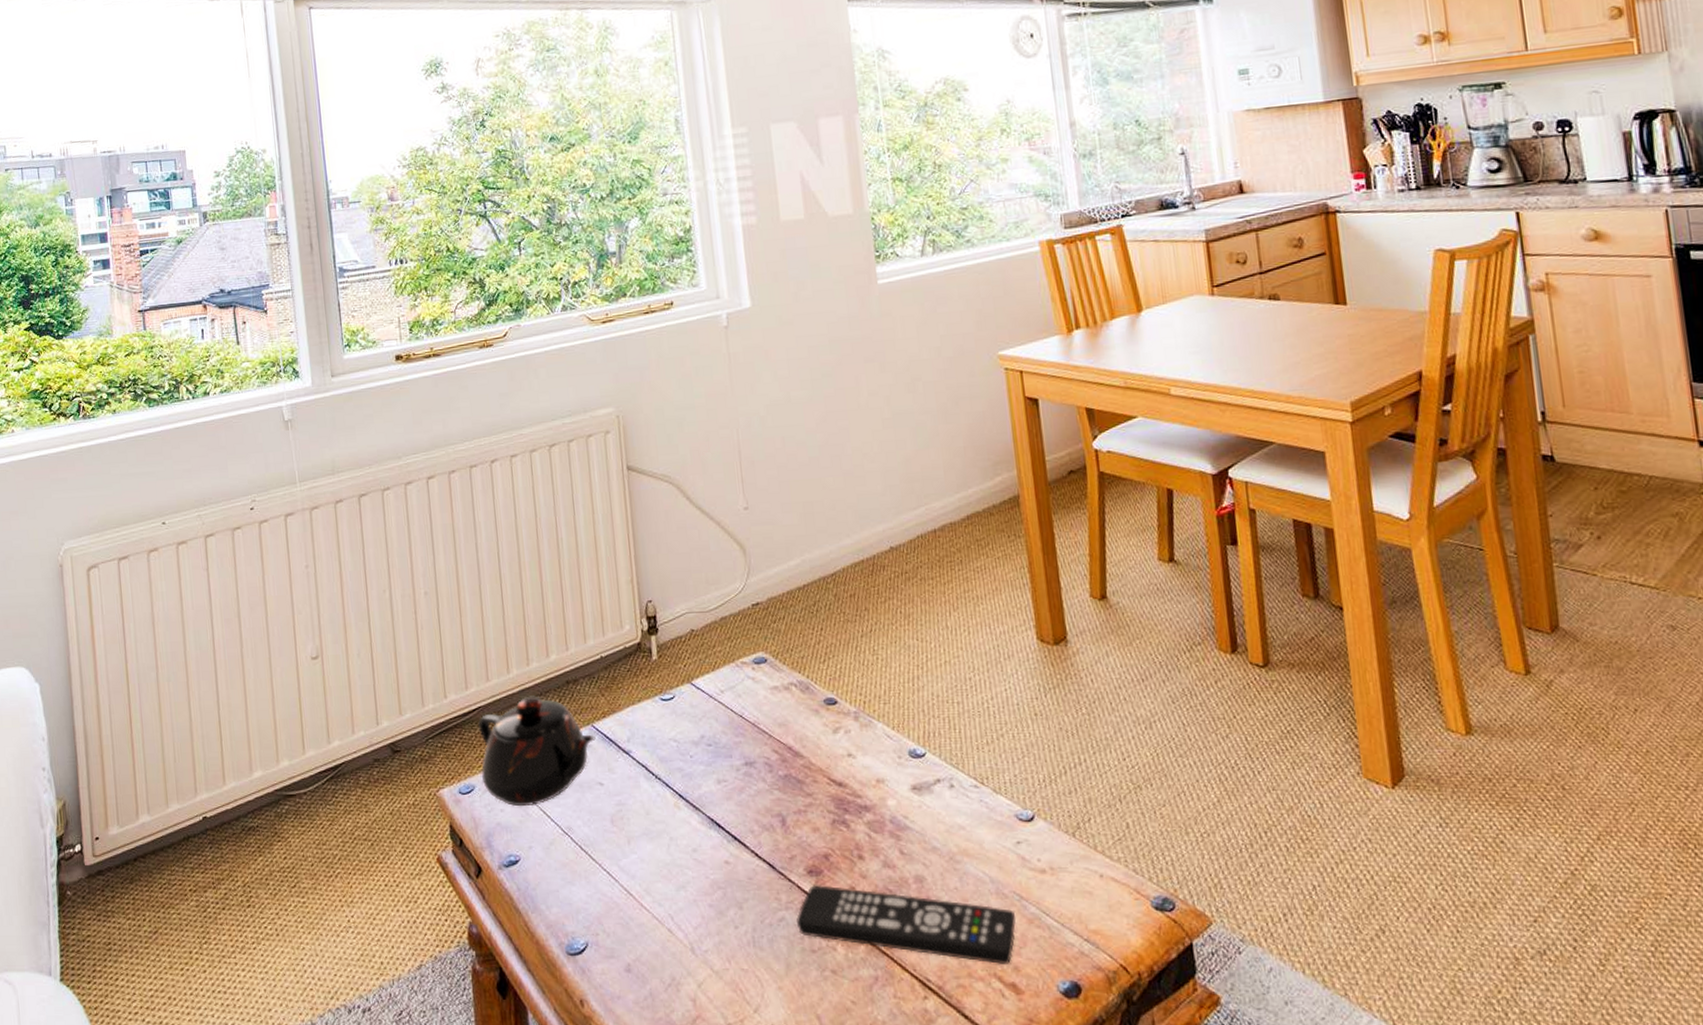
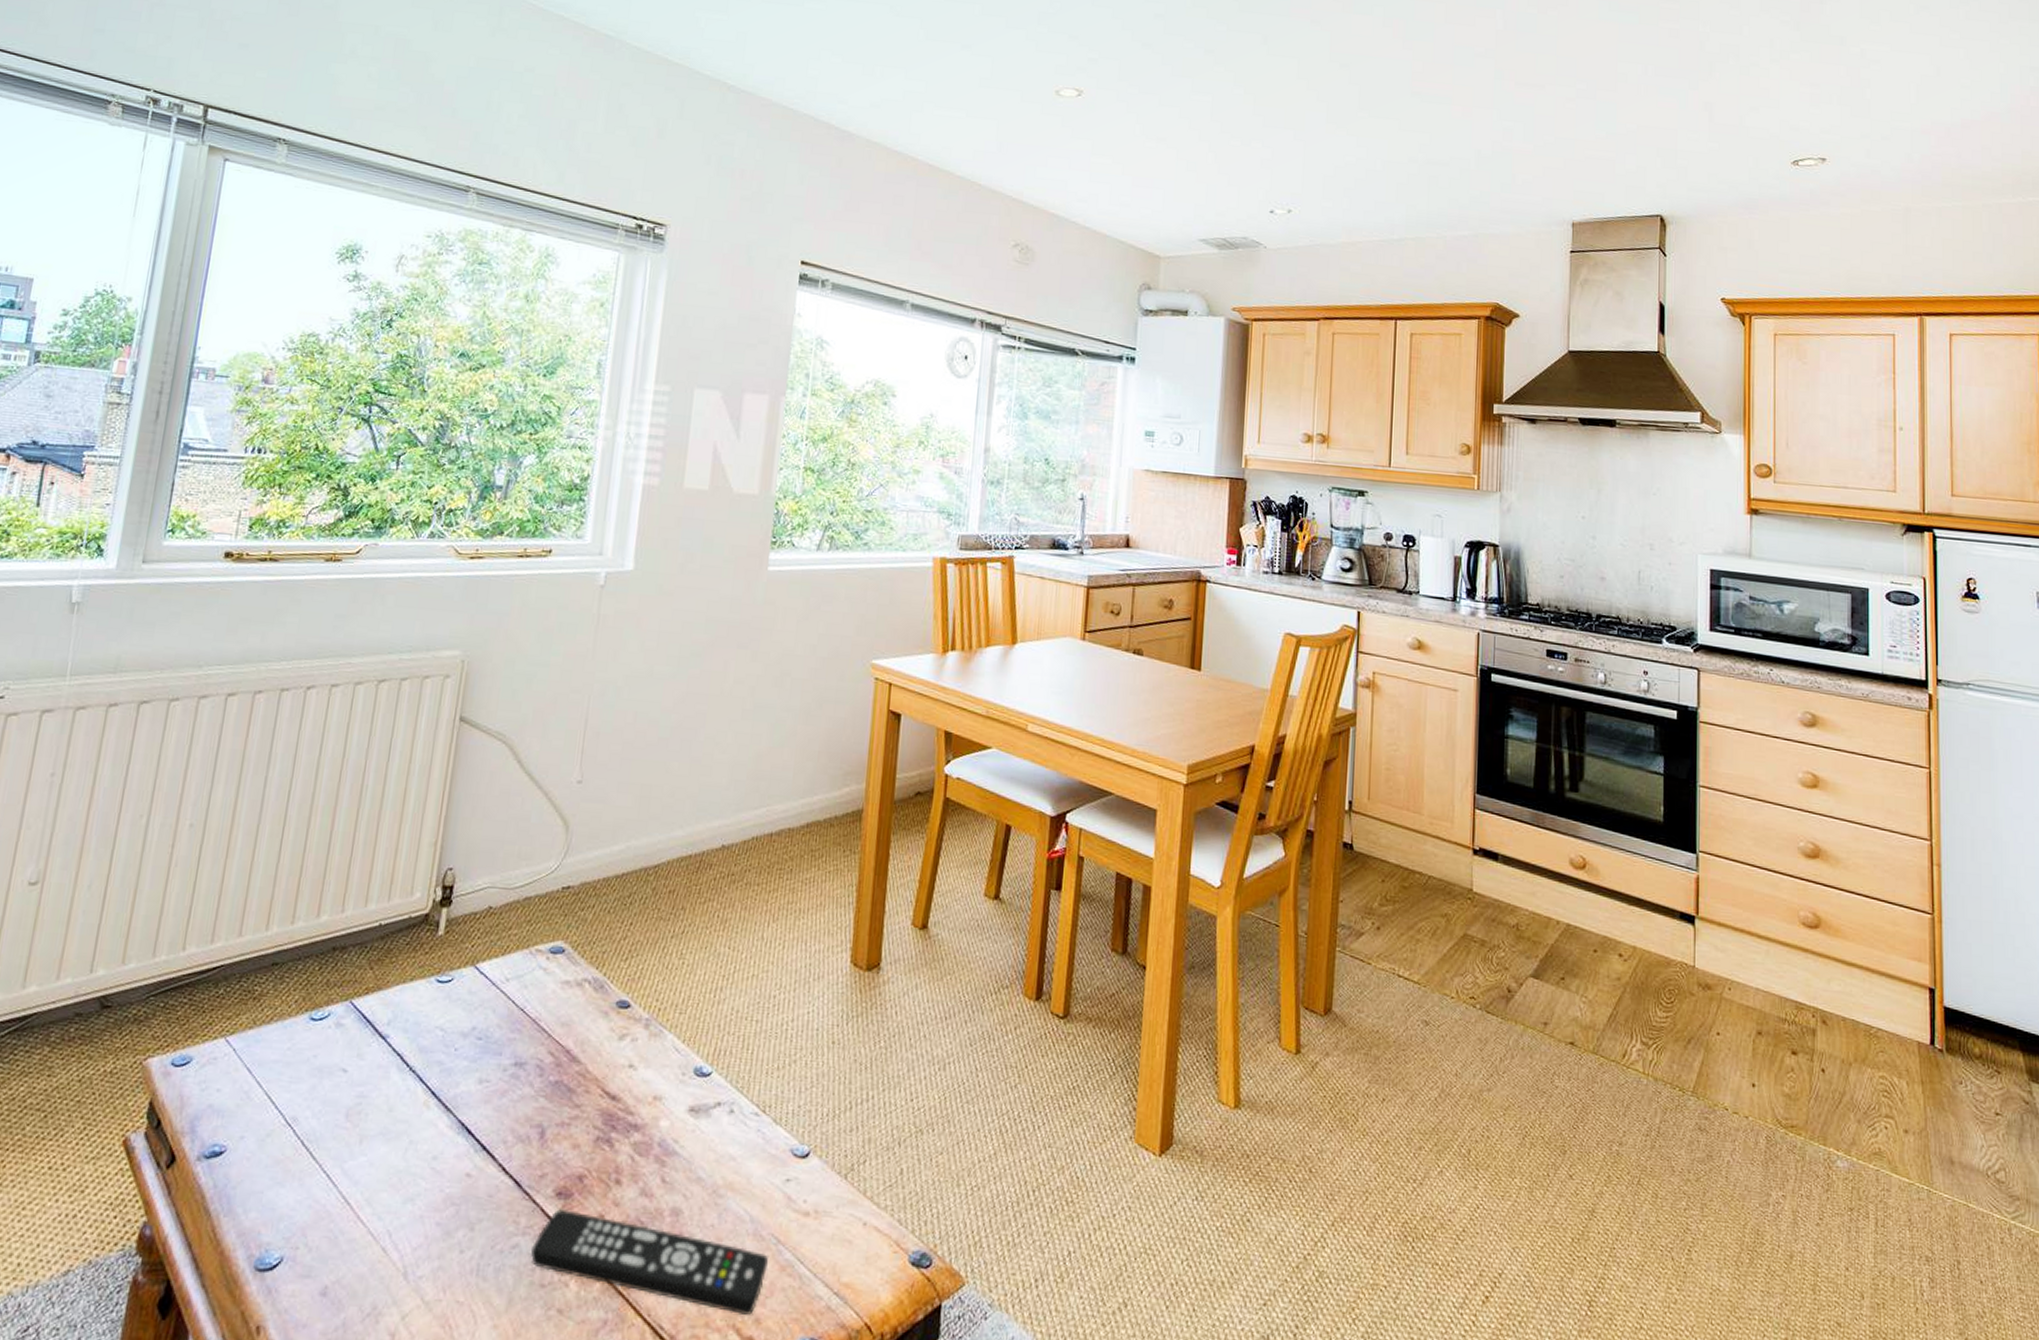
teapot: present [477,695,596,807] -> none [202,959,351,1089]

